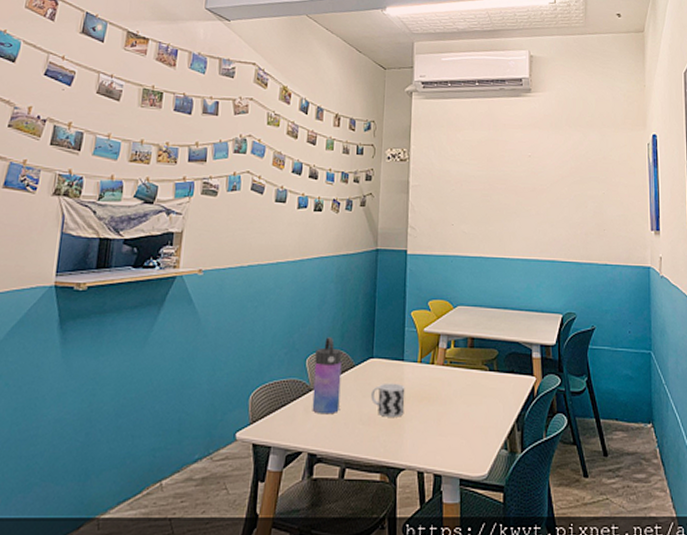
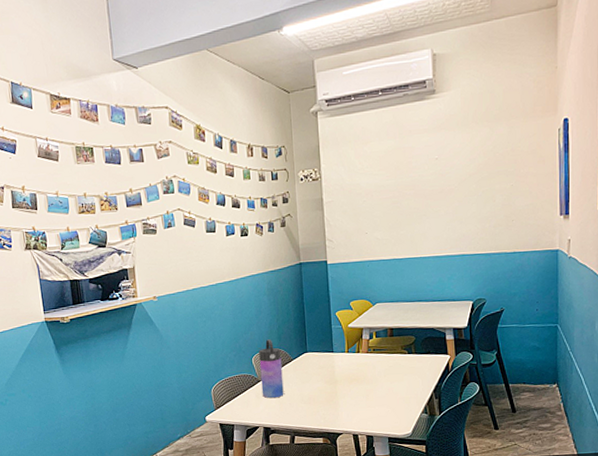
cup: present [371,383,405,417] -> none [309,370,338,397]

